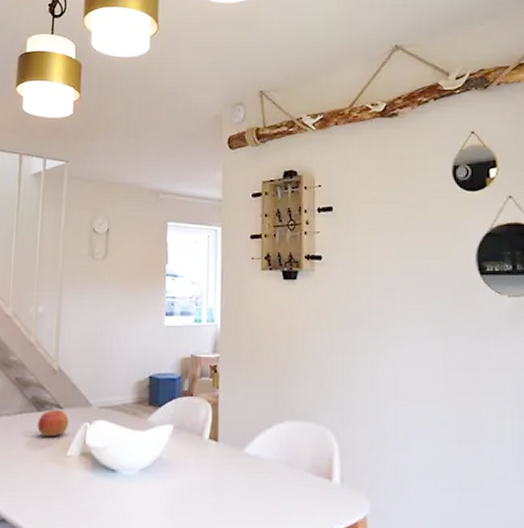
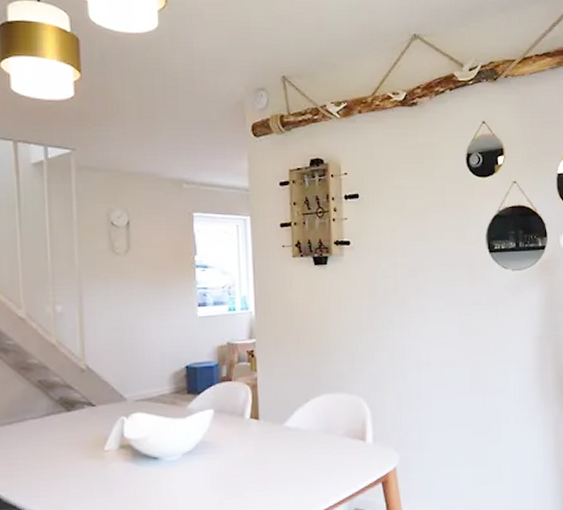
apple: present [37,410,69,437] -> none [68,408,103,436]

